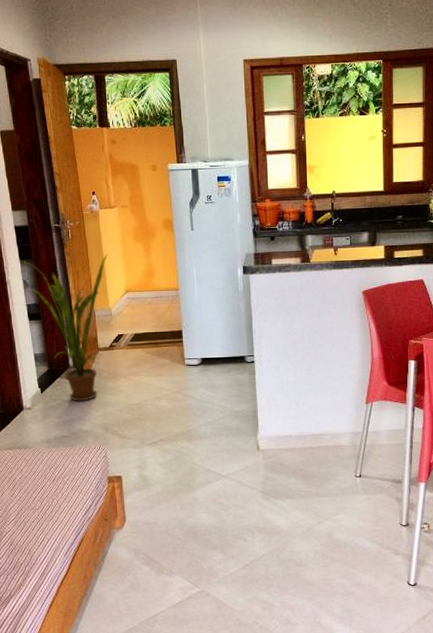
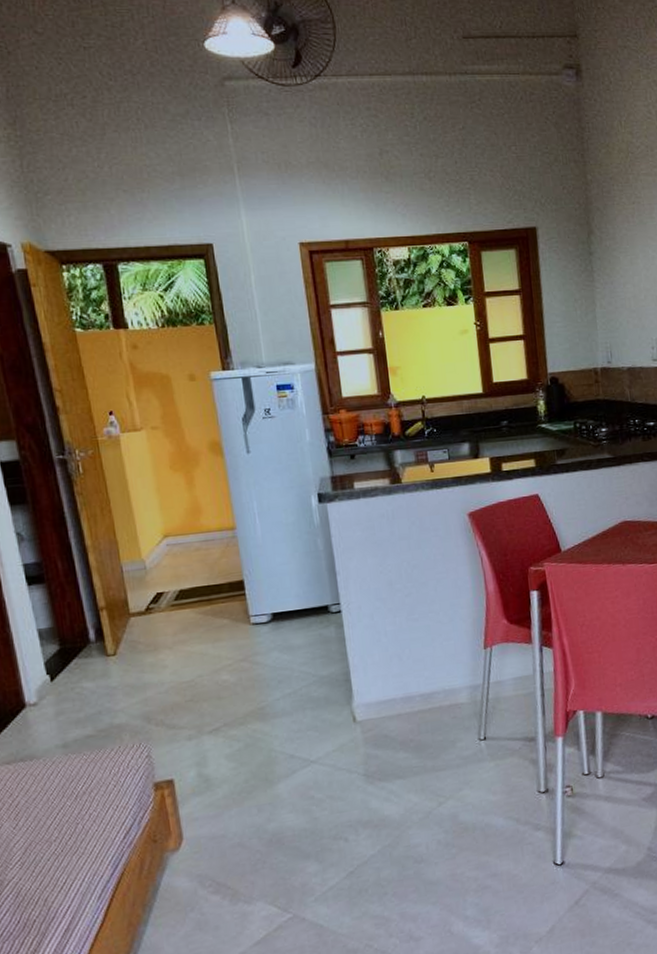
house plant: present [19,254,108,402] -> none [9,490,137,688]

